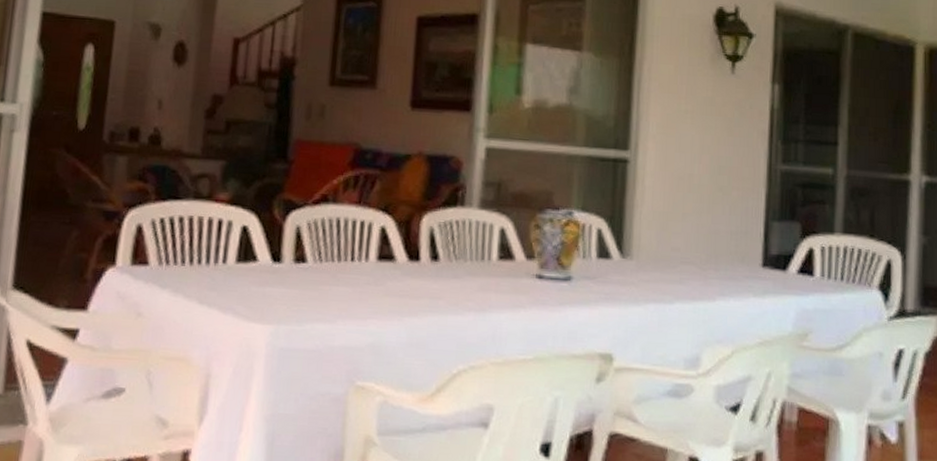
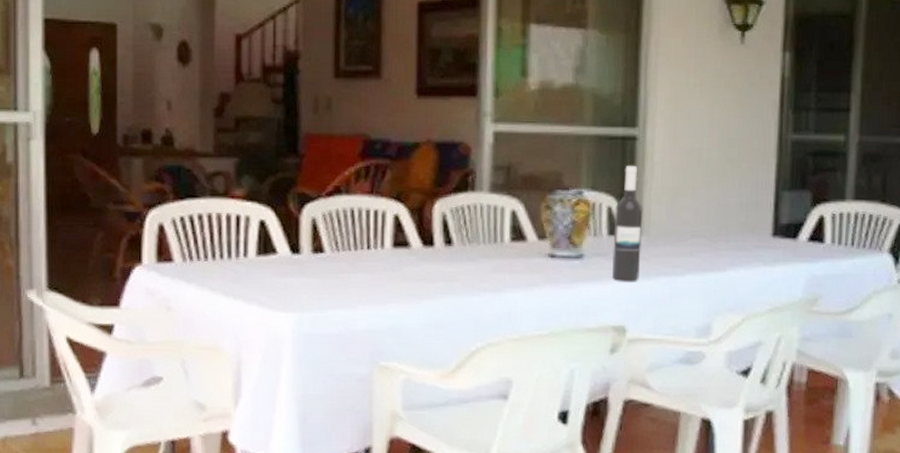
wine bottle: none [600,187,633,308] -> present [611,165,643,282]

